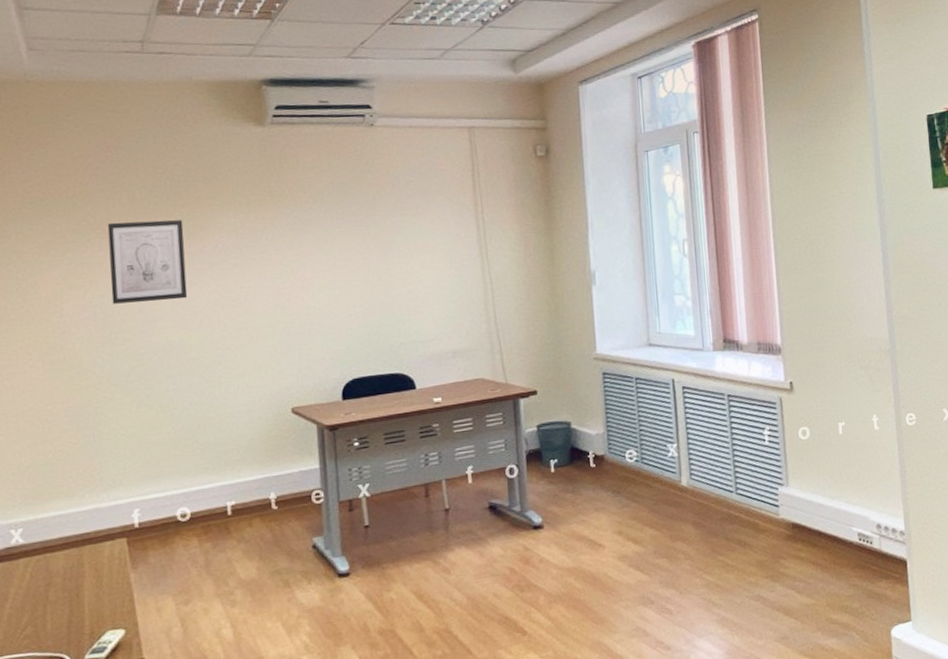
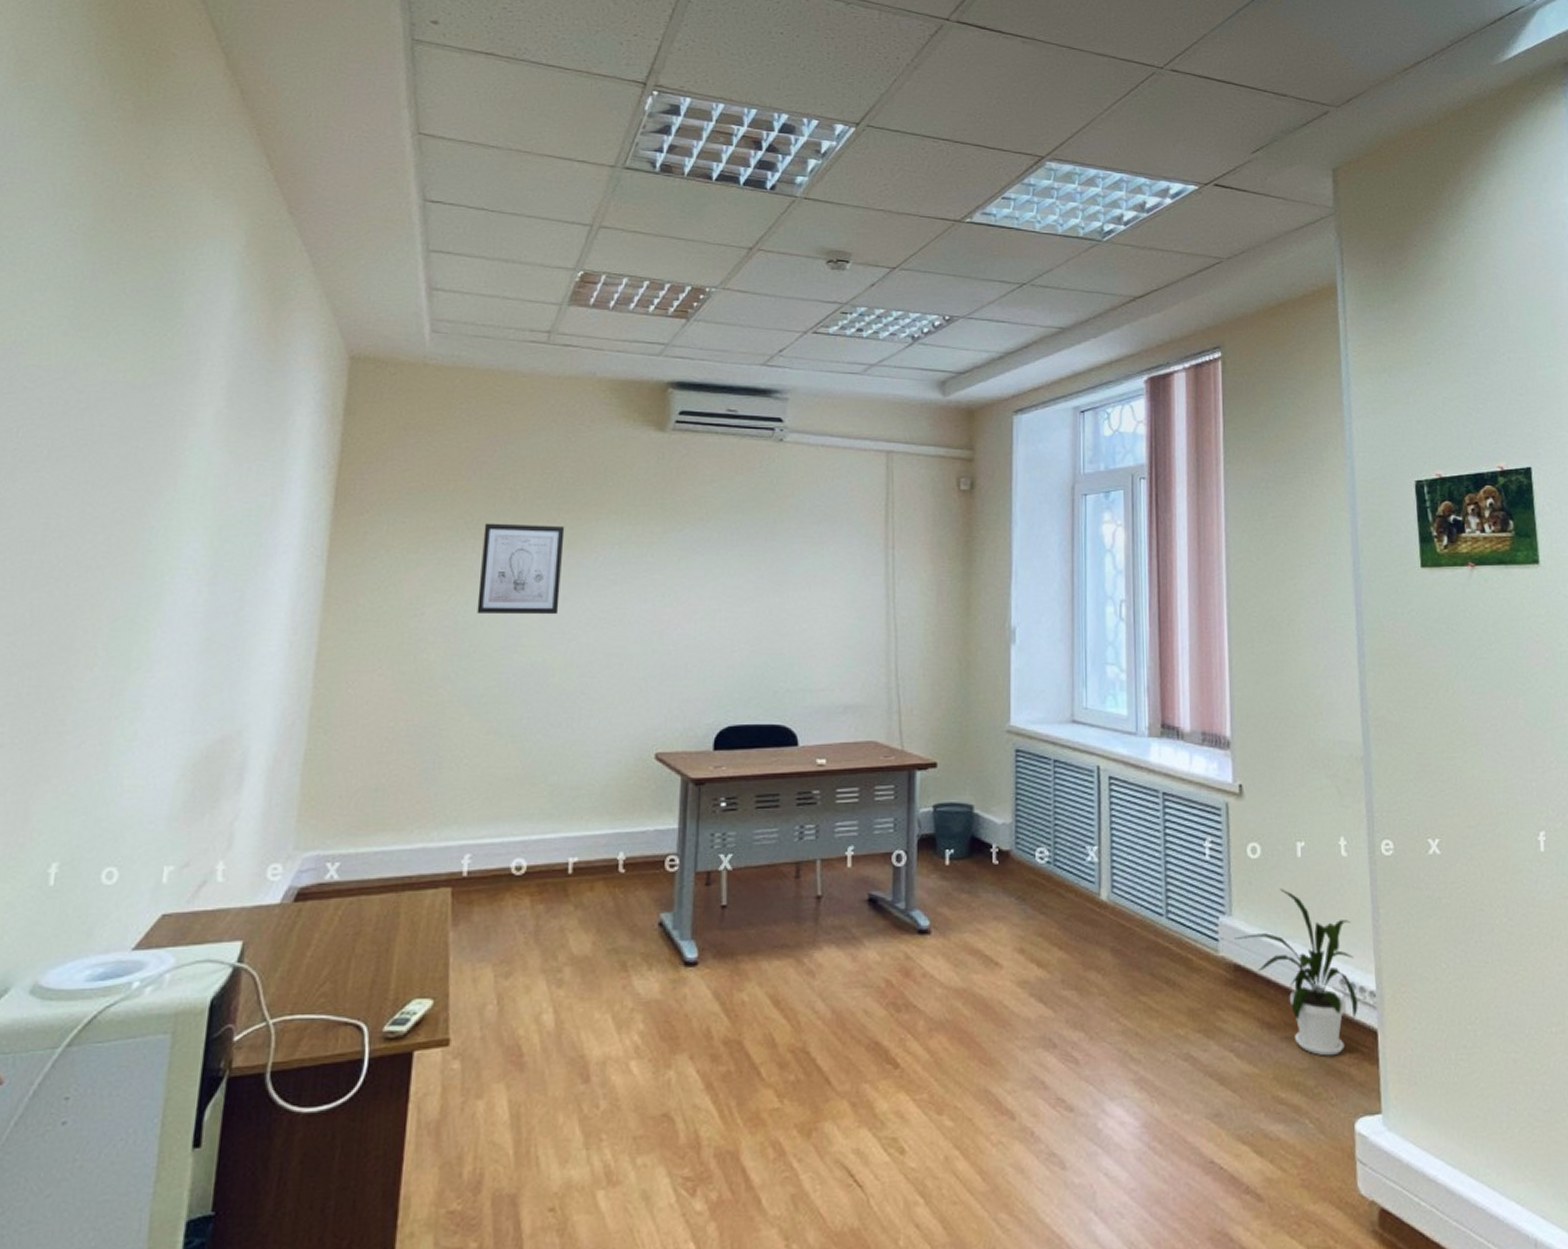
house plant: none [792,460,891,584] -> present [1235,889,1358,1056]

